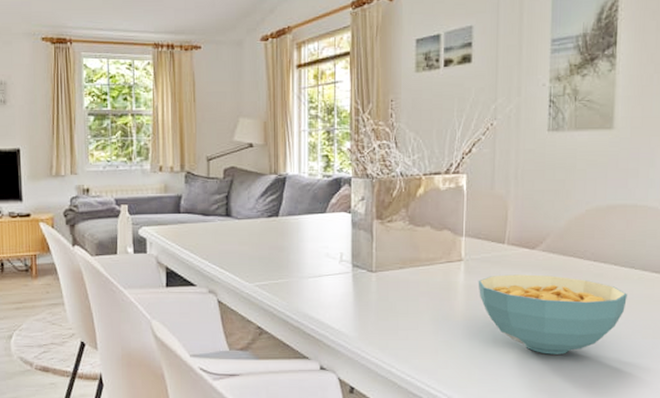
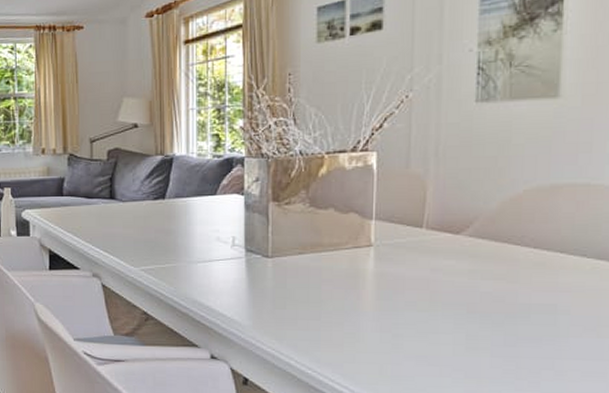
cereal bowl: present [478,274,627,354] -> none [390,262,577,352]

